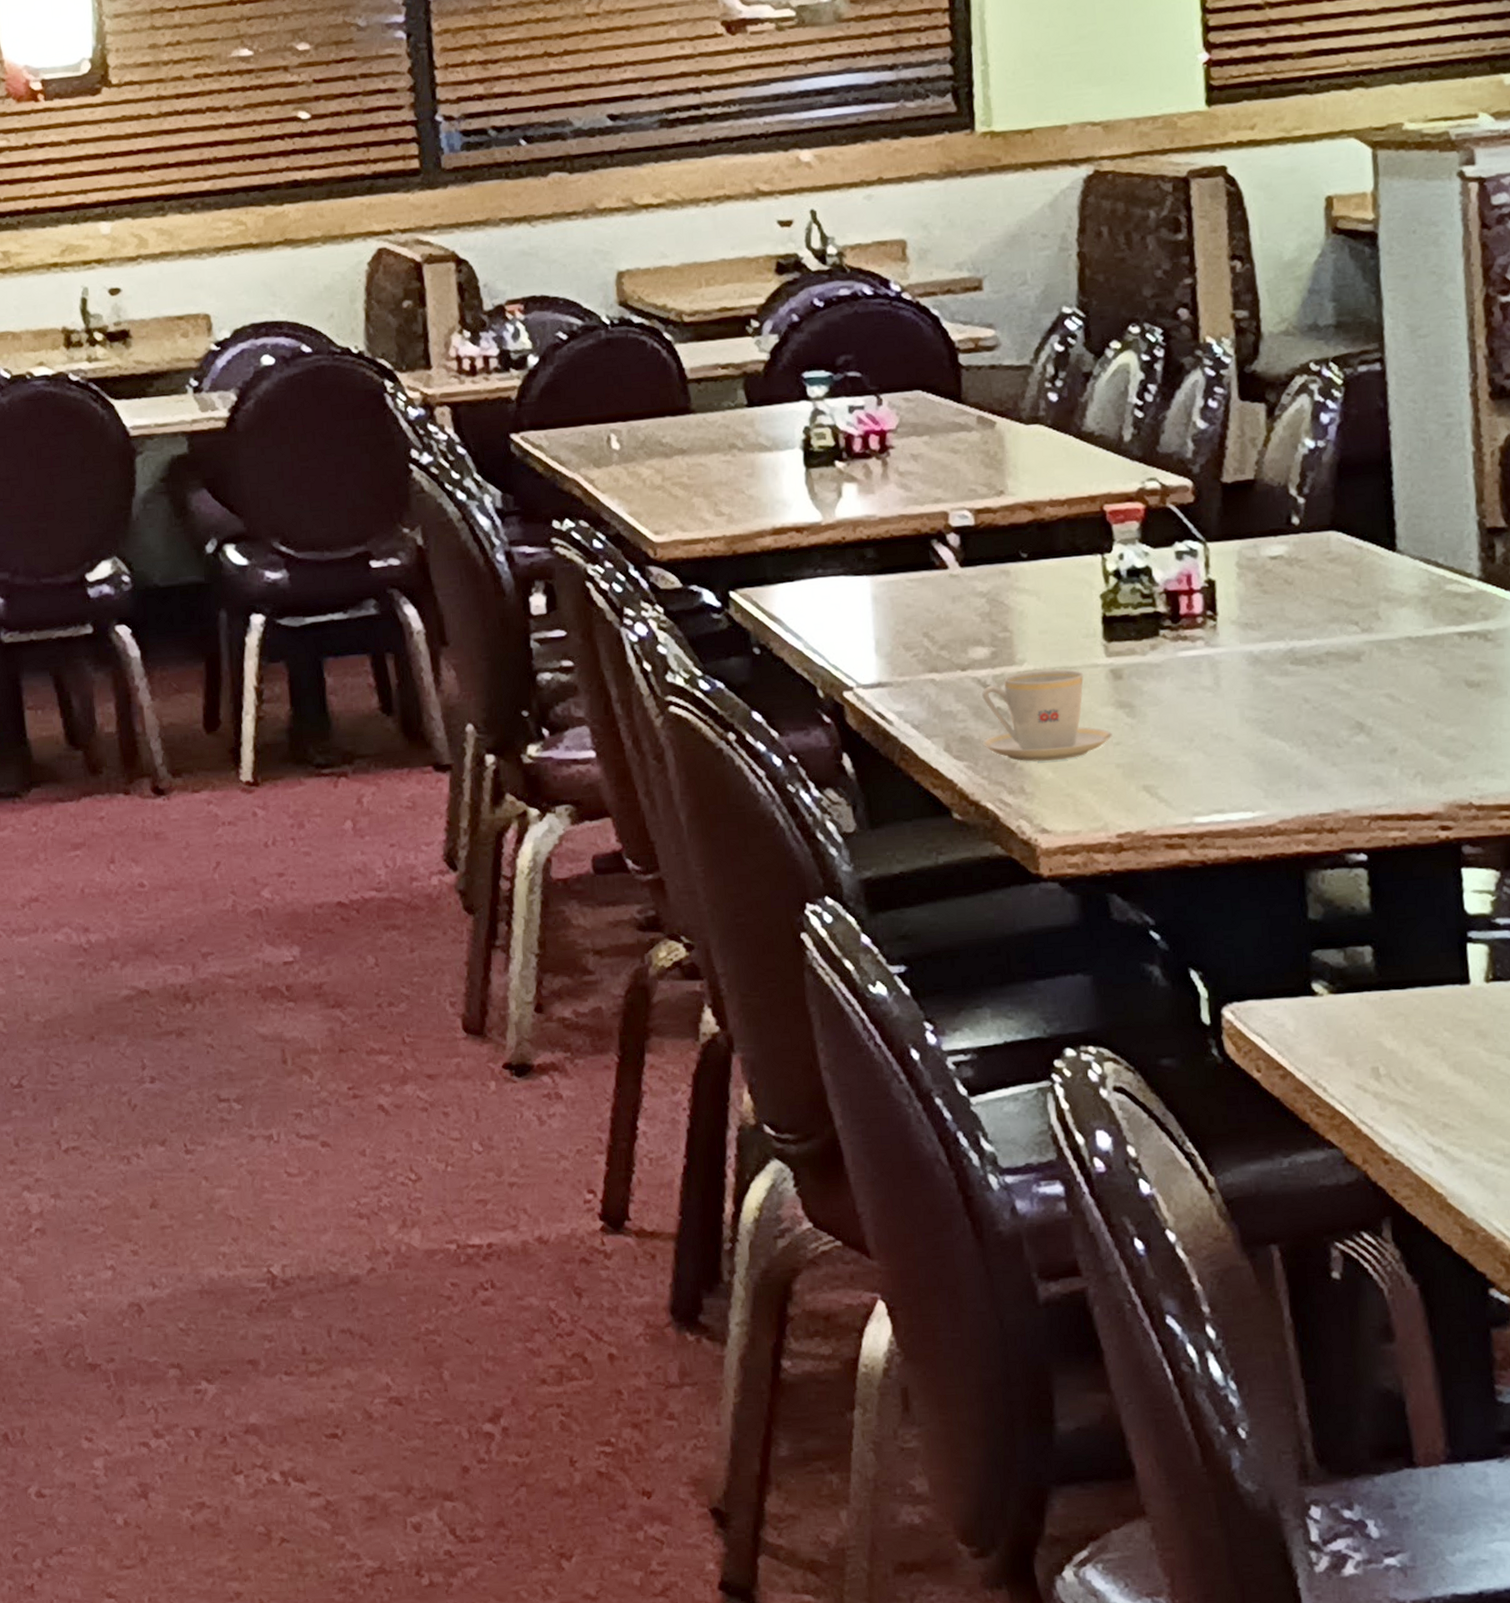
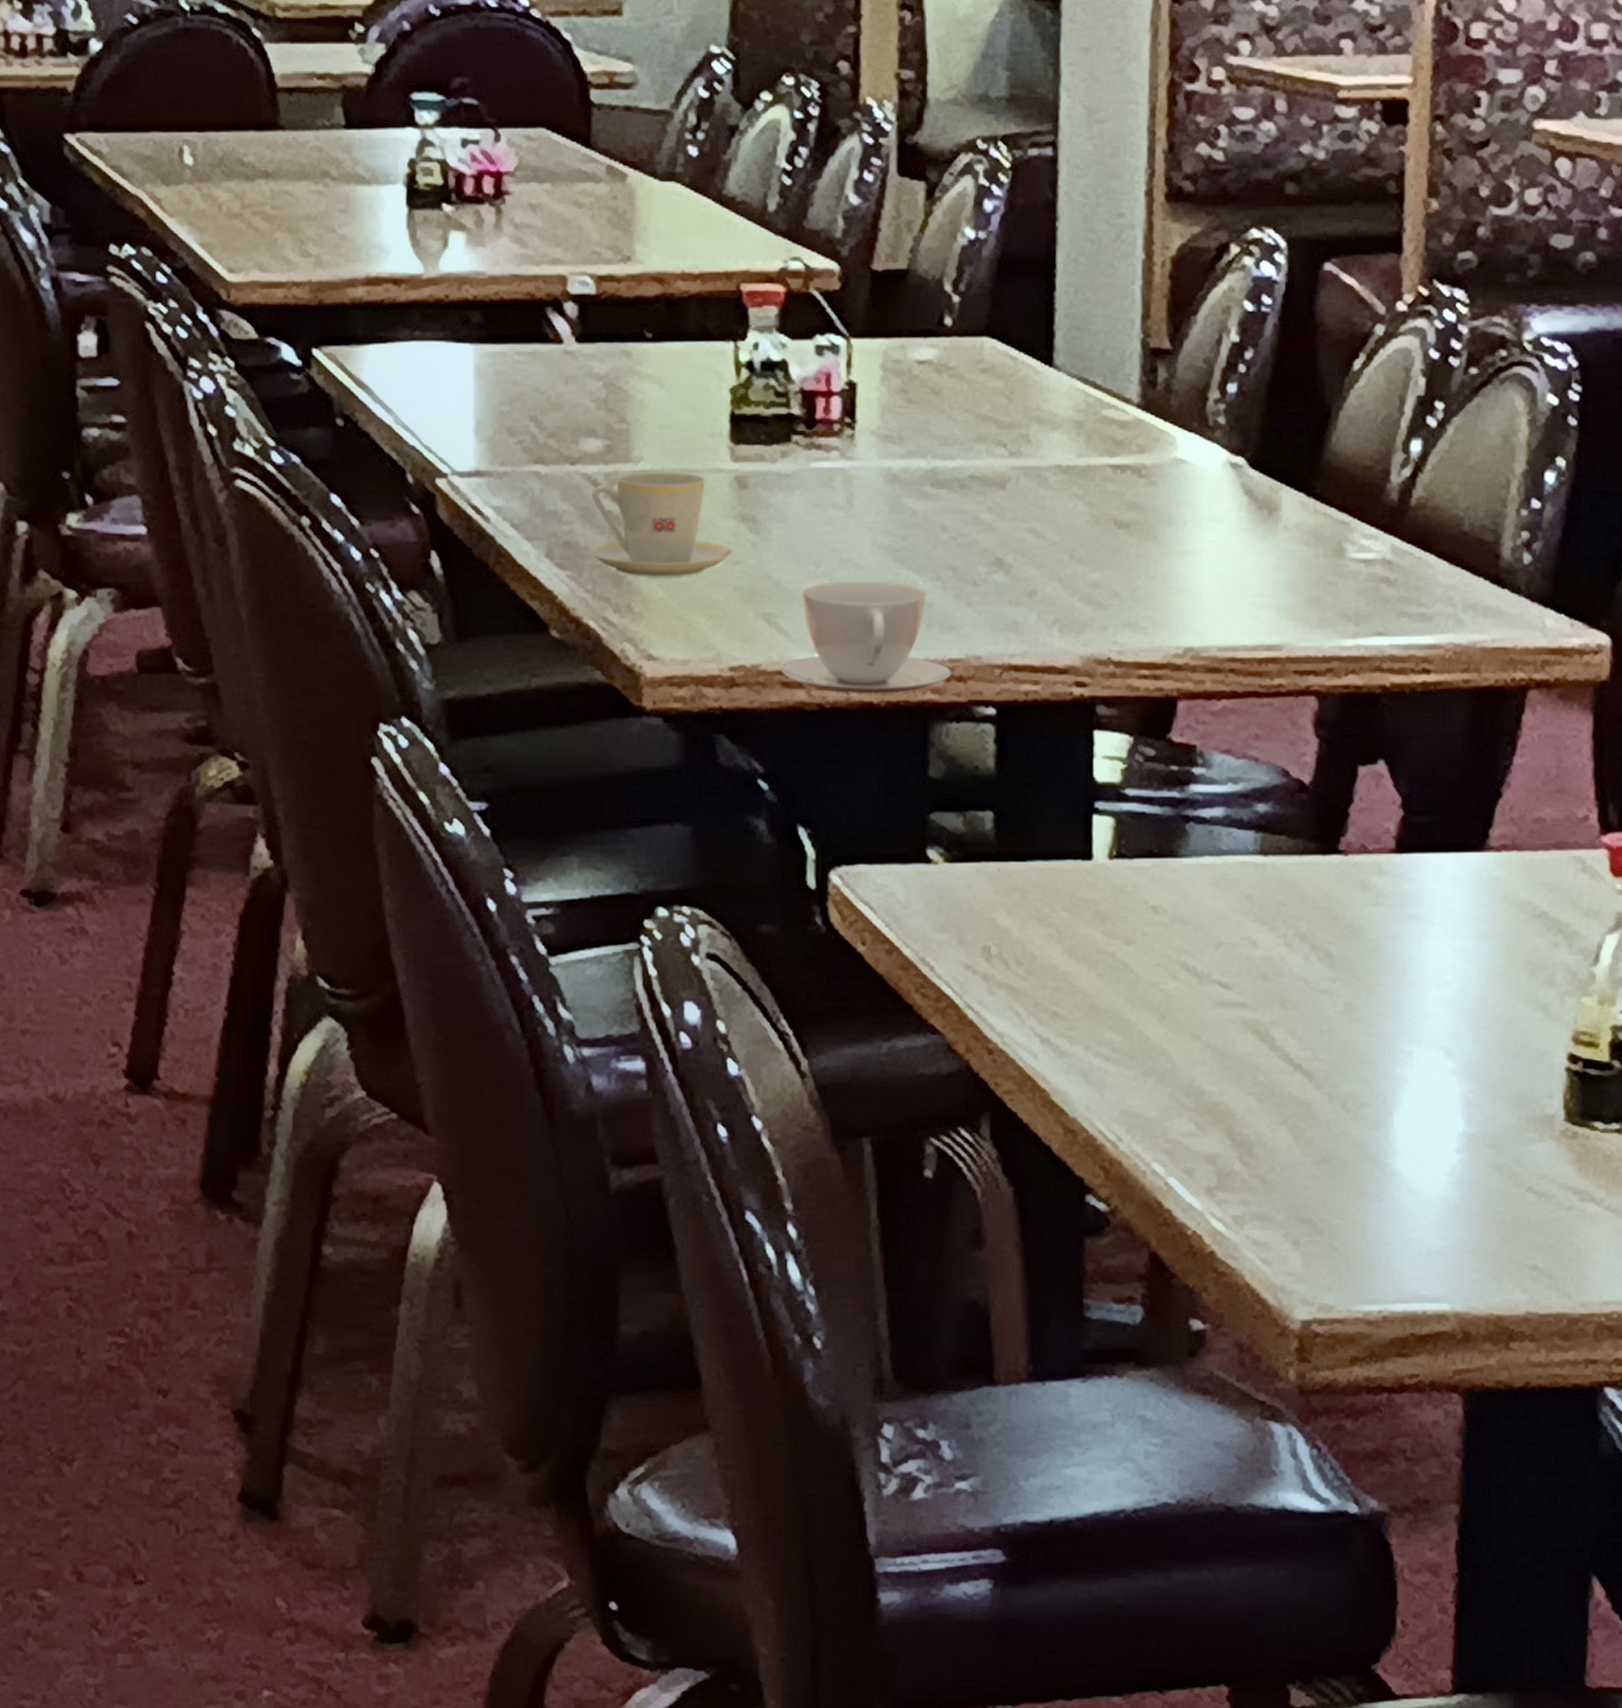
teacup: none [1164,750,1323,850] -> present [781,580,951,693]

